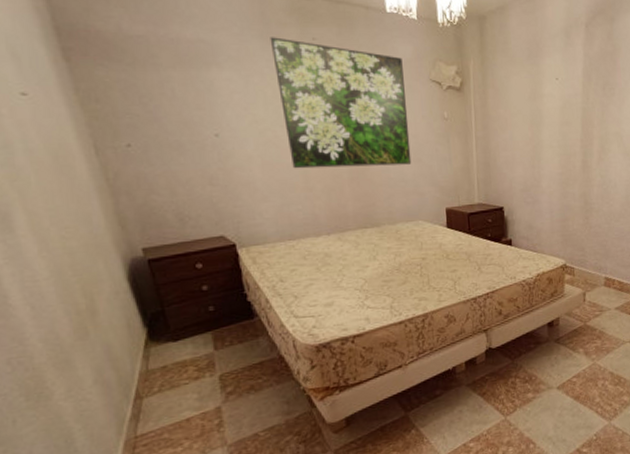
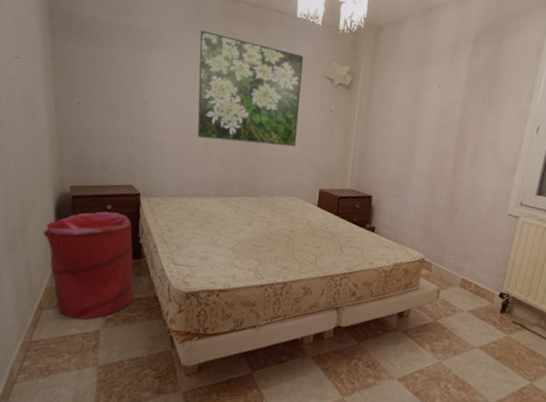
laundry hamper: none [119,271,255,401] -> present [43,211,135,320]

